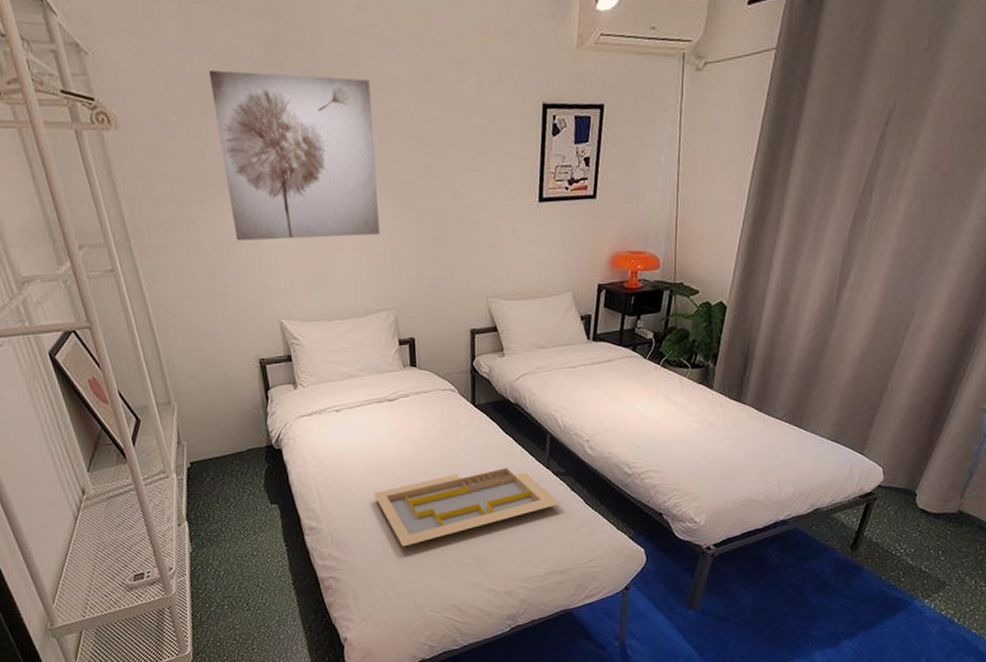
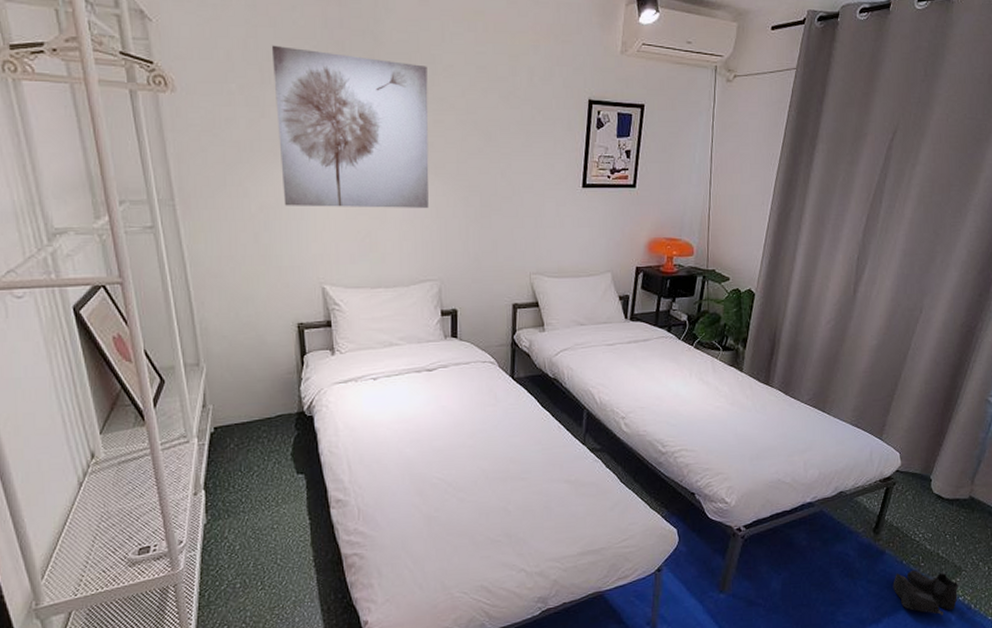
serving tray: present [373,468,561,547] -> none [406,443,596,523]
boots: none [870,585,944,630] -> present [893,569,961,616]

